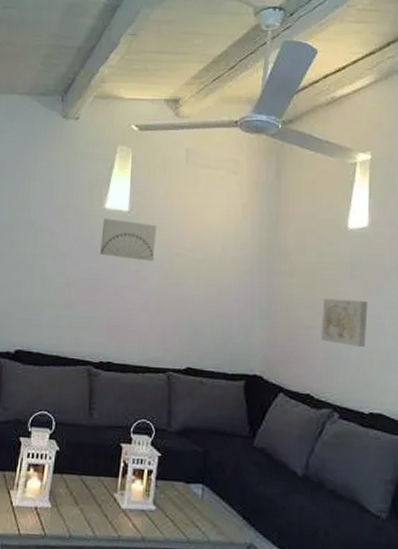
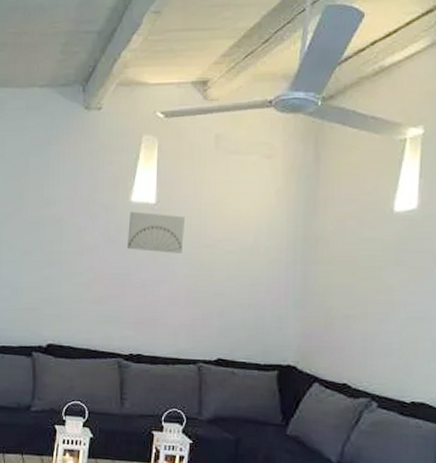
wall art: present [321,298,368,348] -> none [360,286,413,337]

